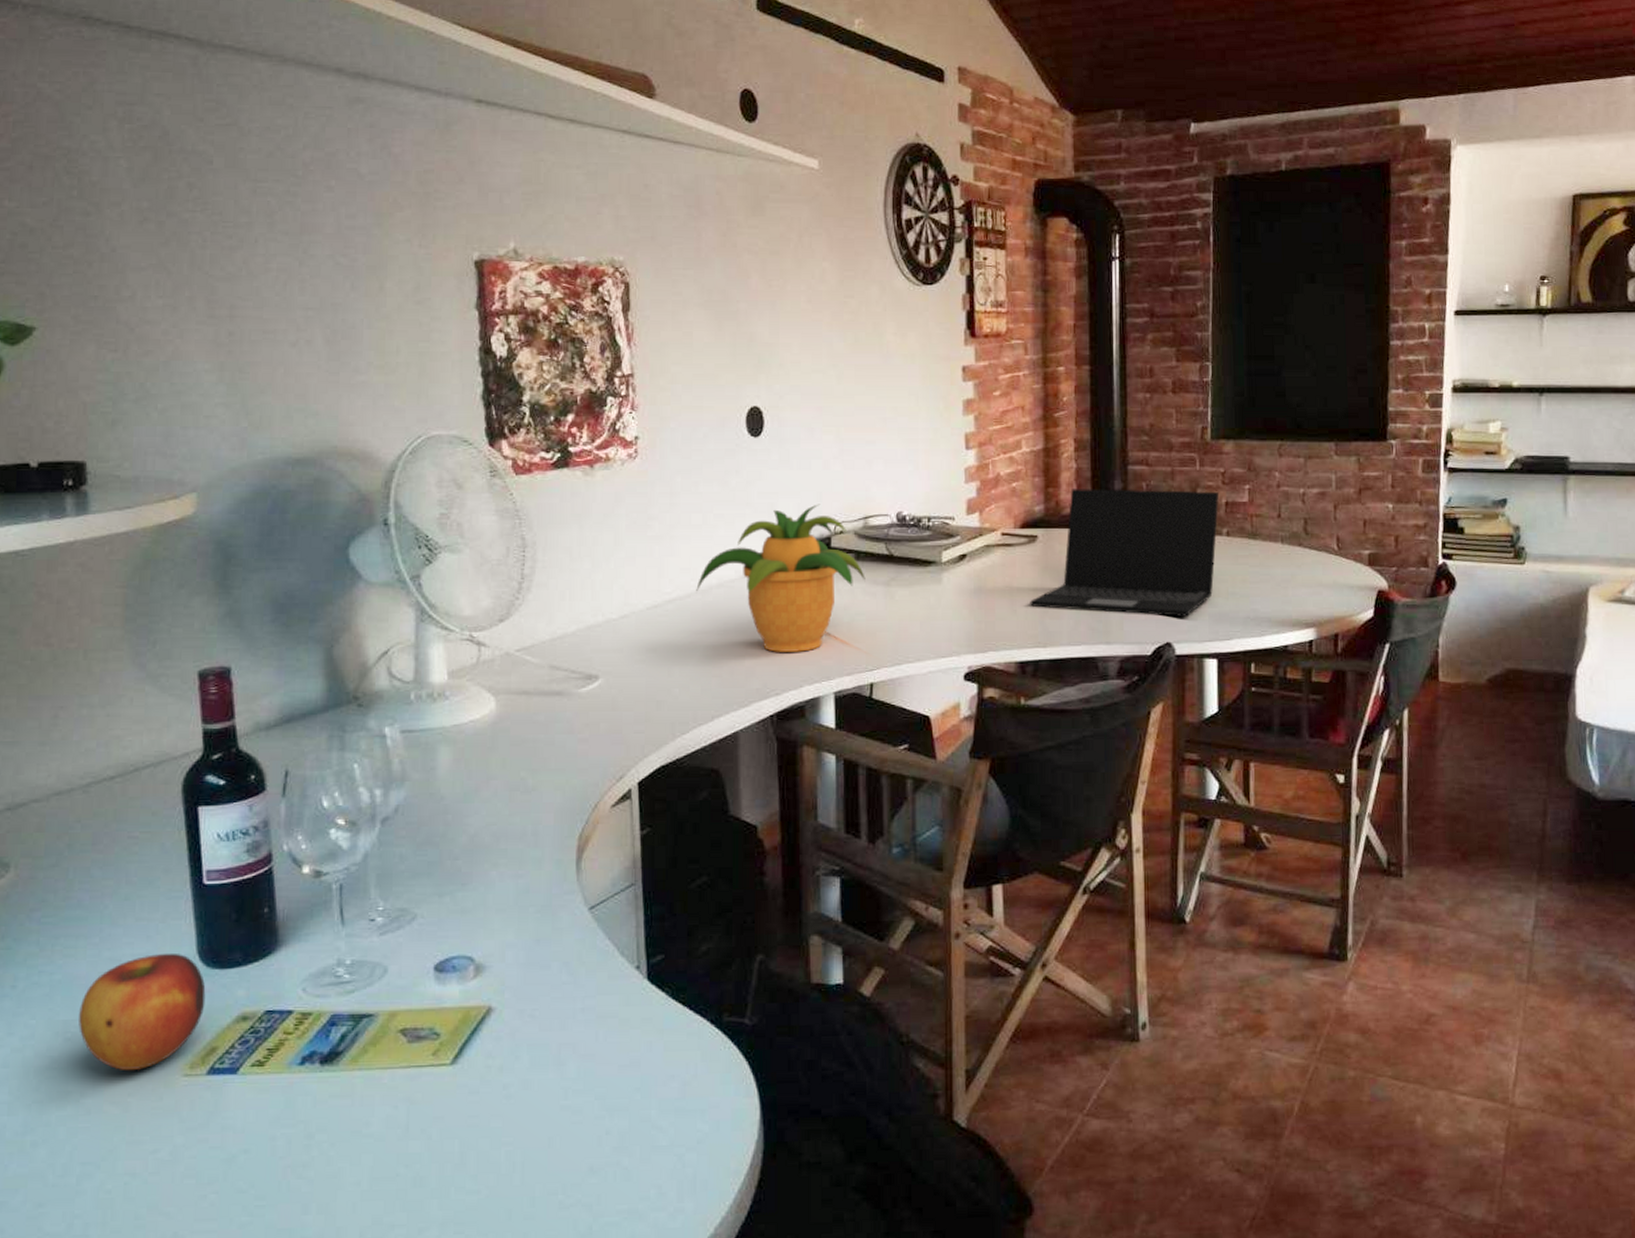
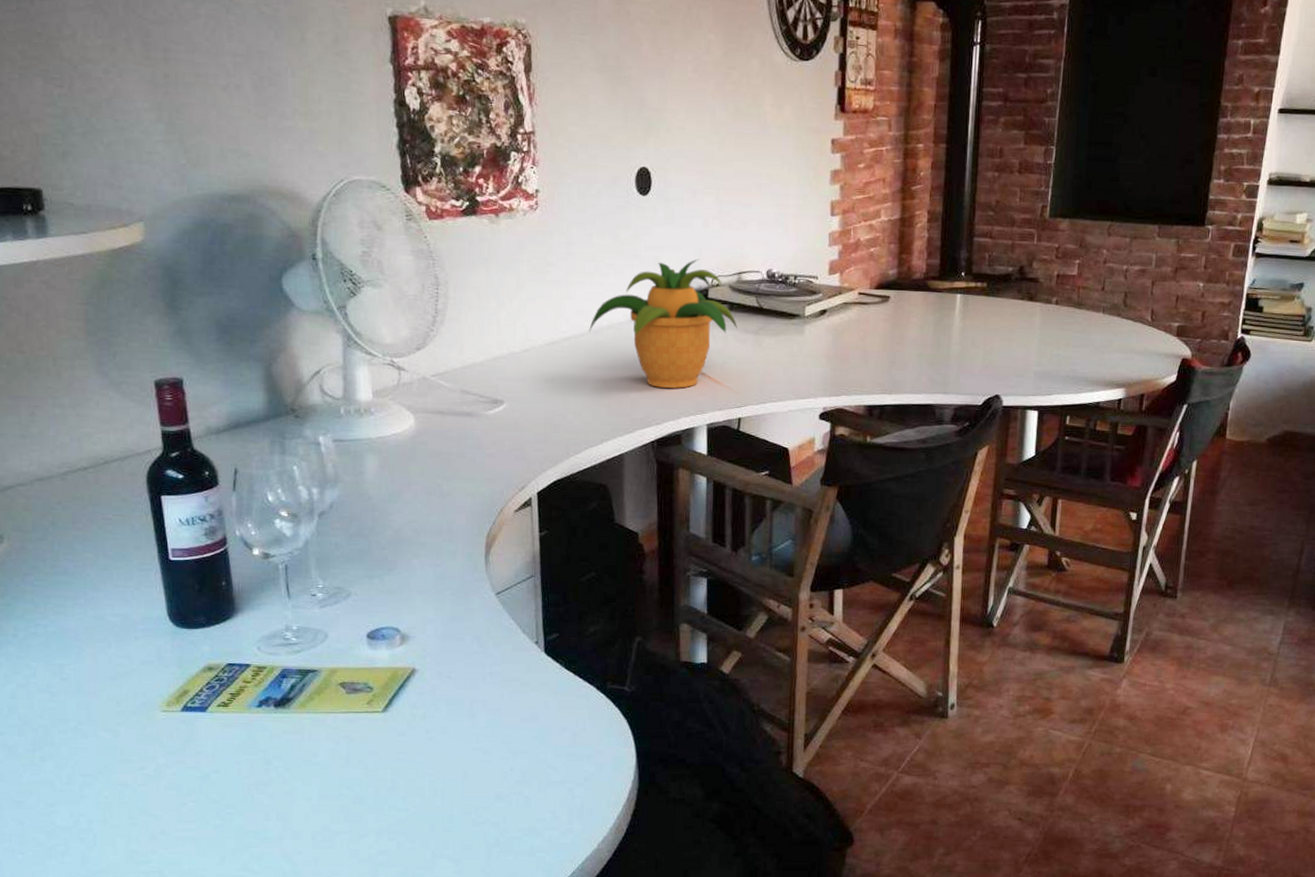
apple: present [79,954,206,1071] -> none [72,615,177,706]
laptop: present [1030,489,1219,617] -> none [880,256,1052,373]

